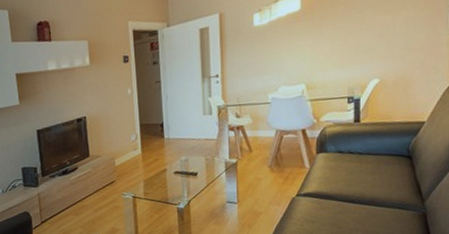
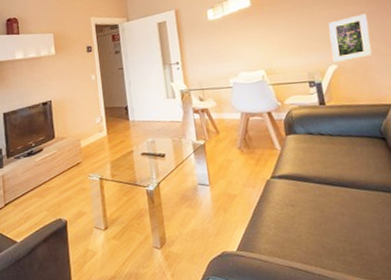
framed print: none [375,20,420,76] -> present [328,13,372,63]

